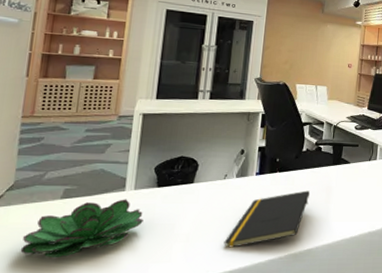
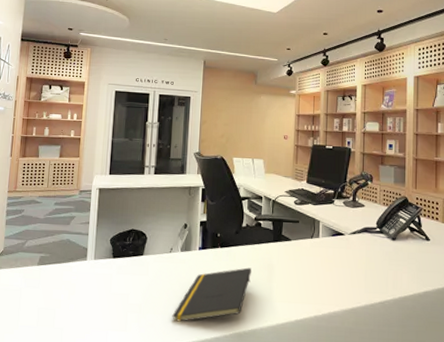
succulent plant: present [20,199,143,257] -> none [9,268,102,318]

